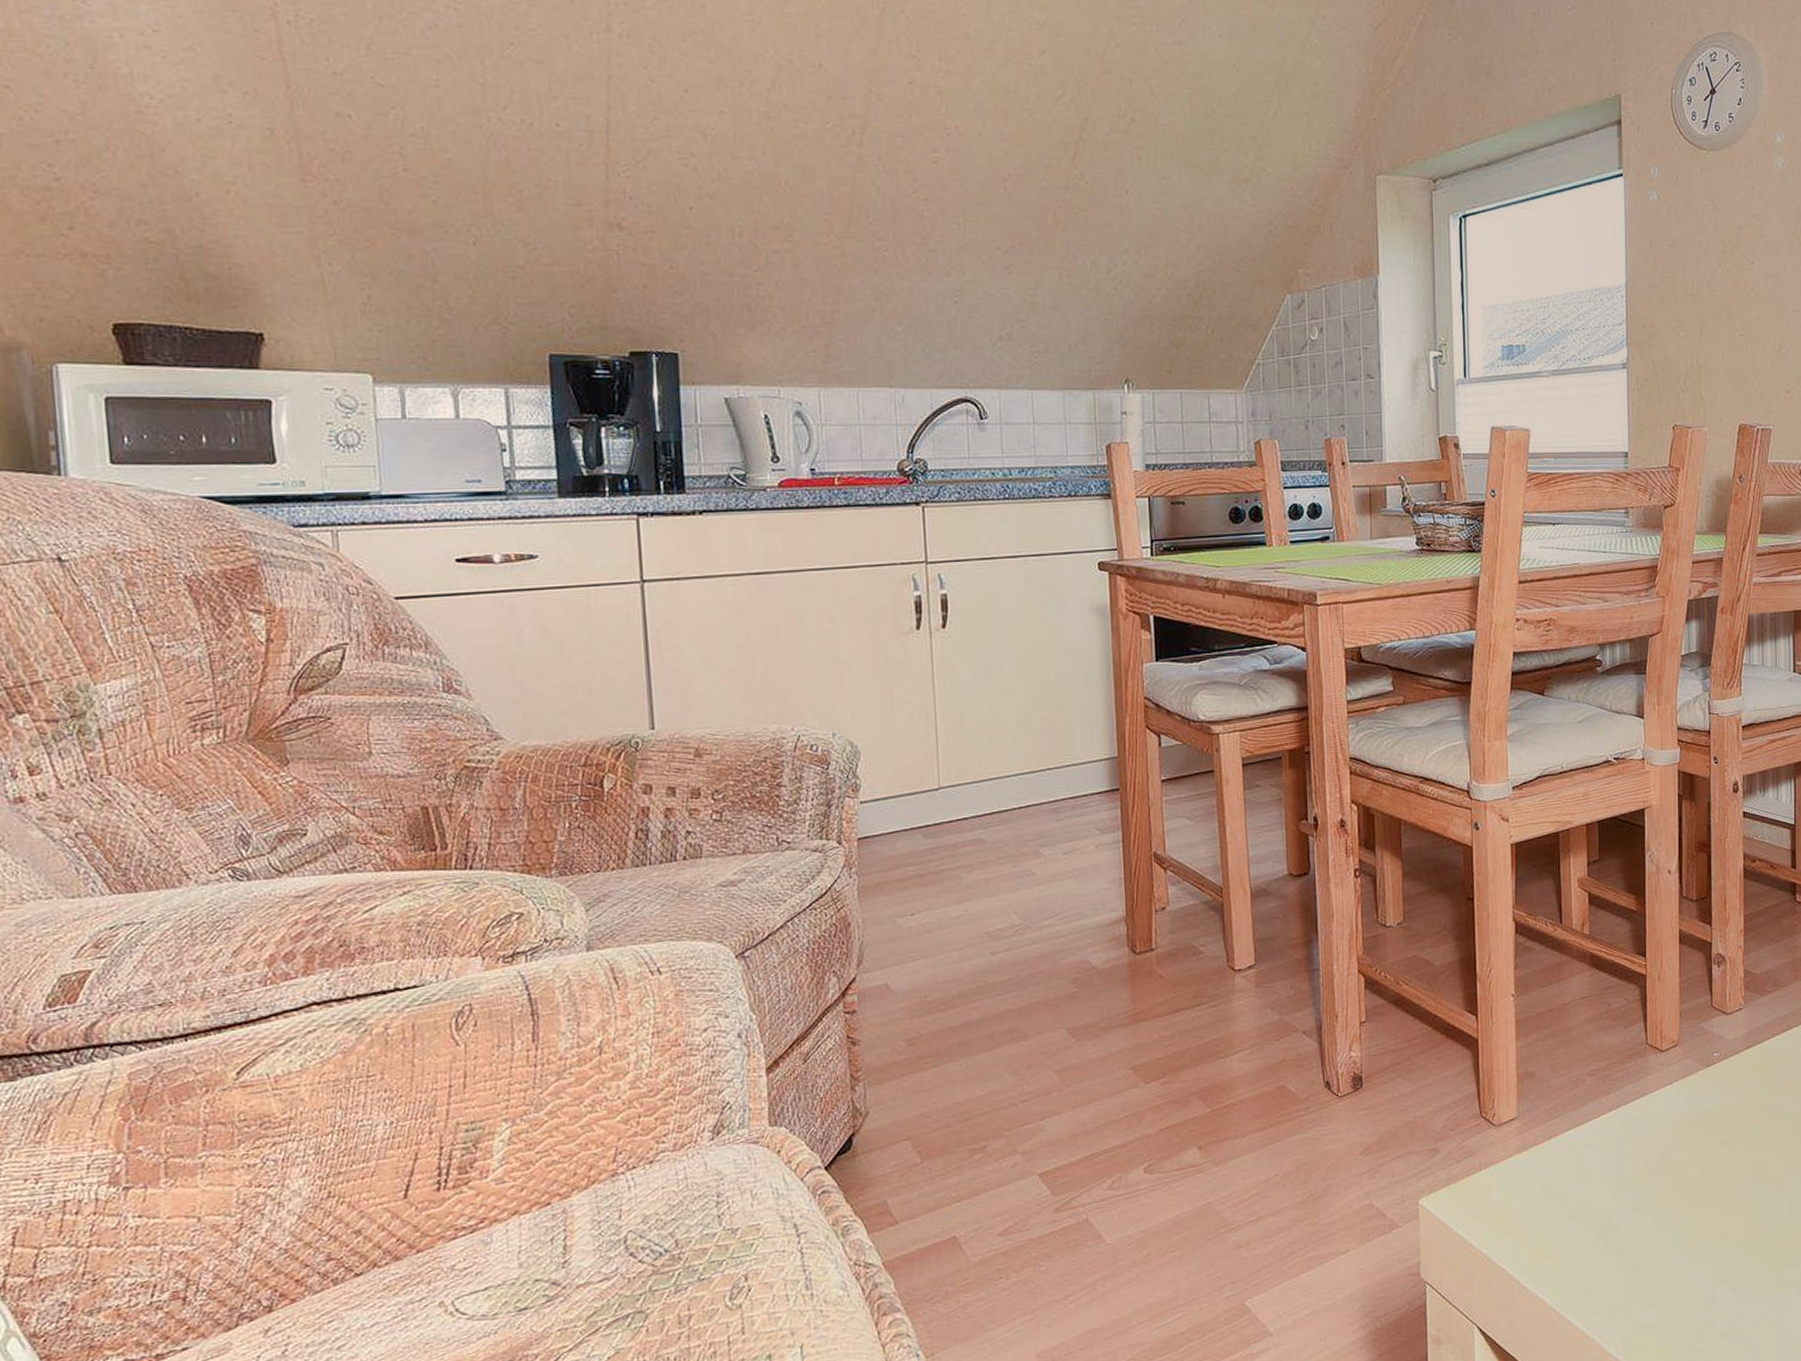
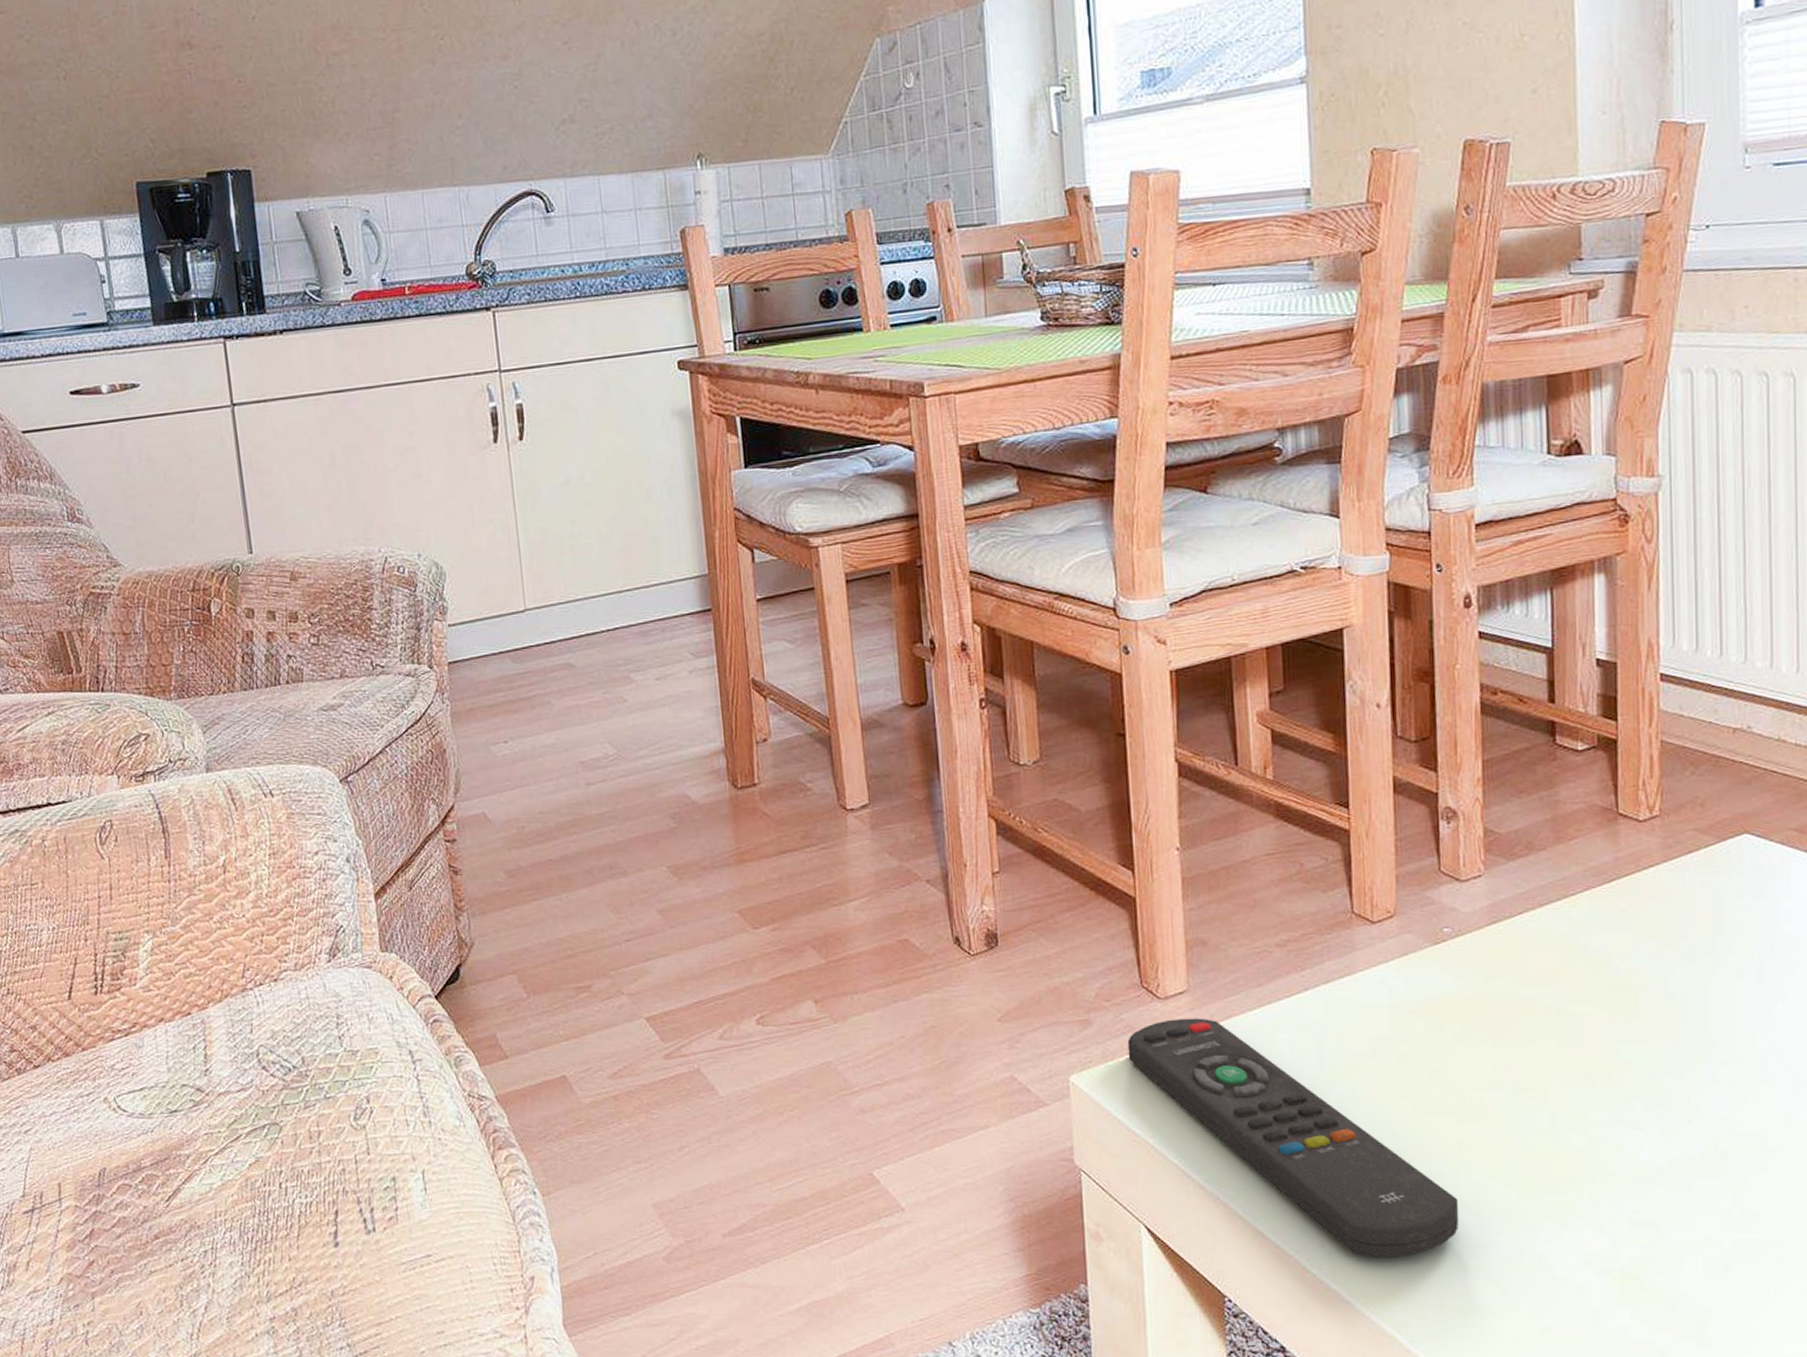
remote control: none [1468,1140,1721,1335] -> present [1127,1018,1459,1257]

